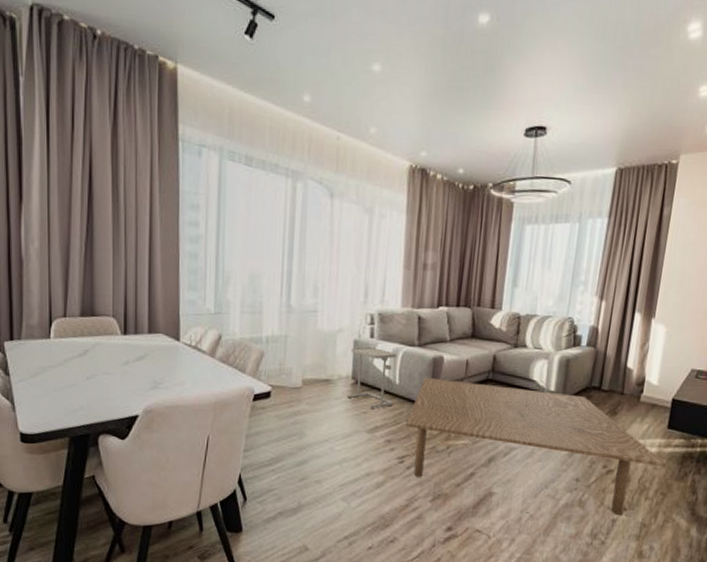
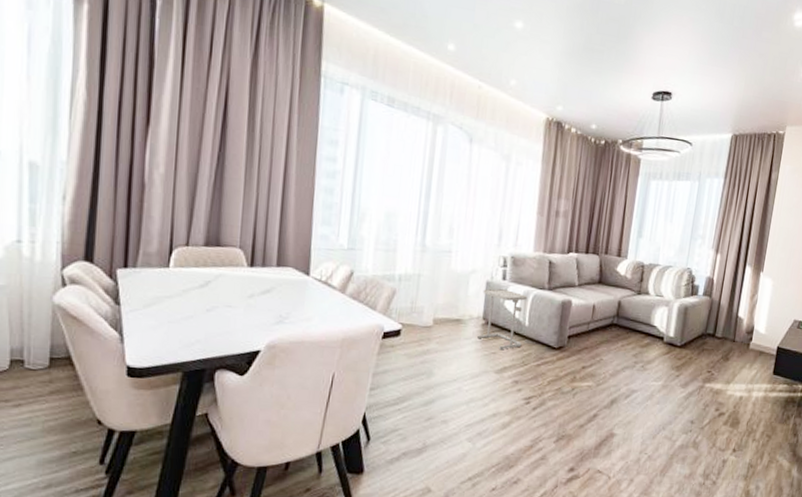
coffee table: present [406,377,666,516] -> none [533,320,771,457]

